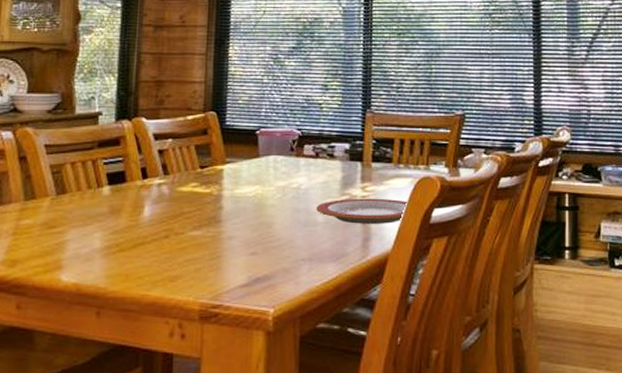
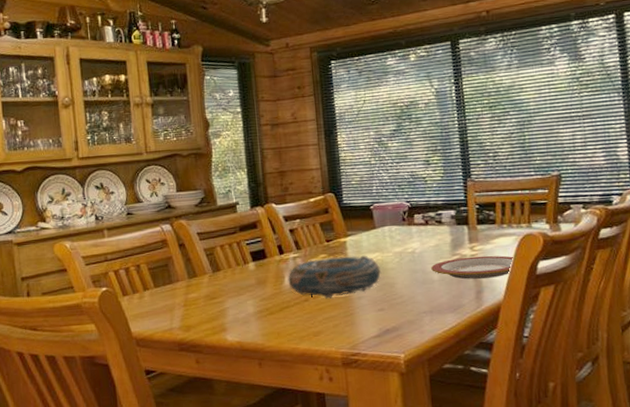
decorative bowl: none [148,186,260,236] -> present [288,255,382,299]

